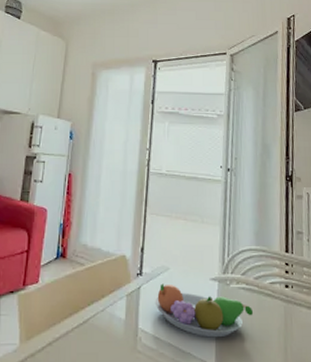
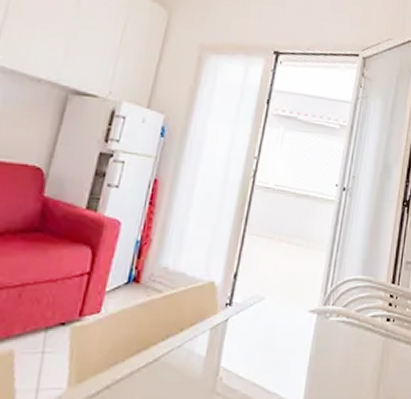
fruit bowl: present [154,283,254,338] -> none [242,315,351,376]

